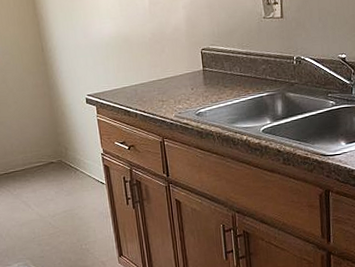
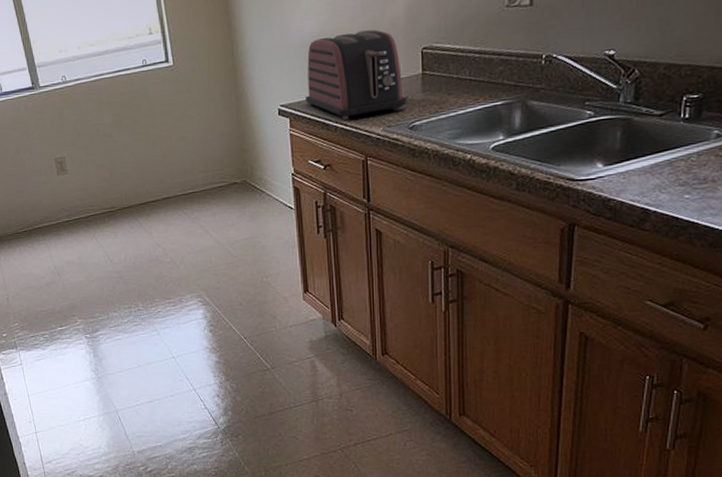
toaster: none [108,33,193,108] -> present [305,29,407,120]

